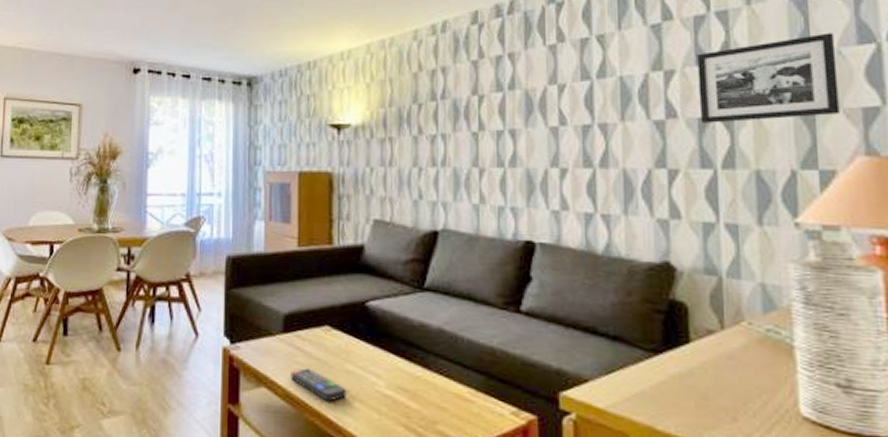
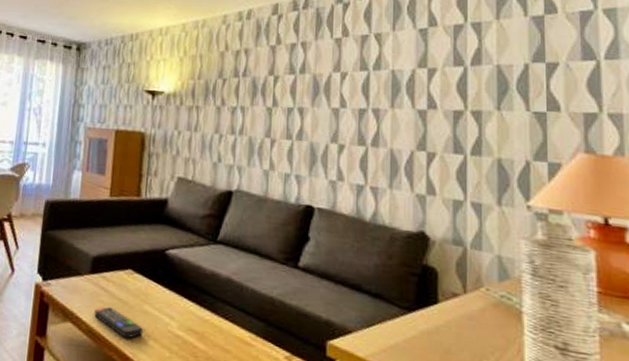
picture frame: present [697,33,840,123] -> none [455,48,566,117]

